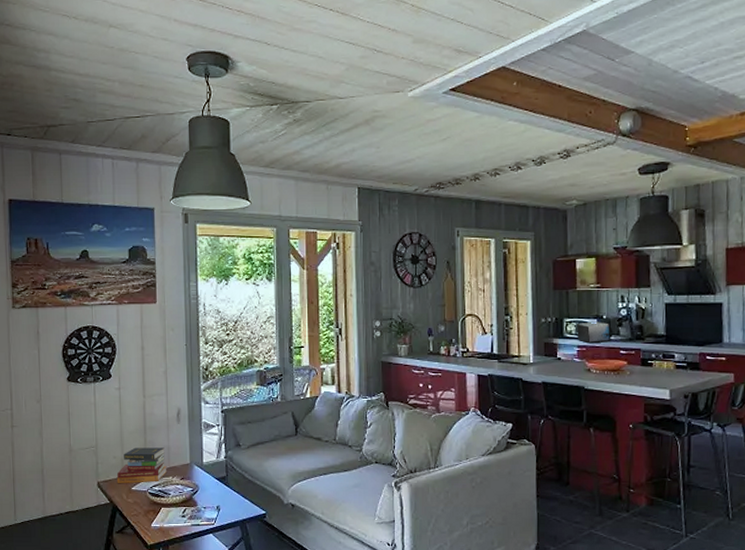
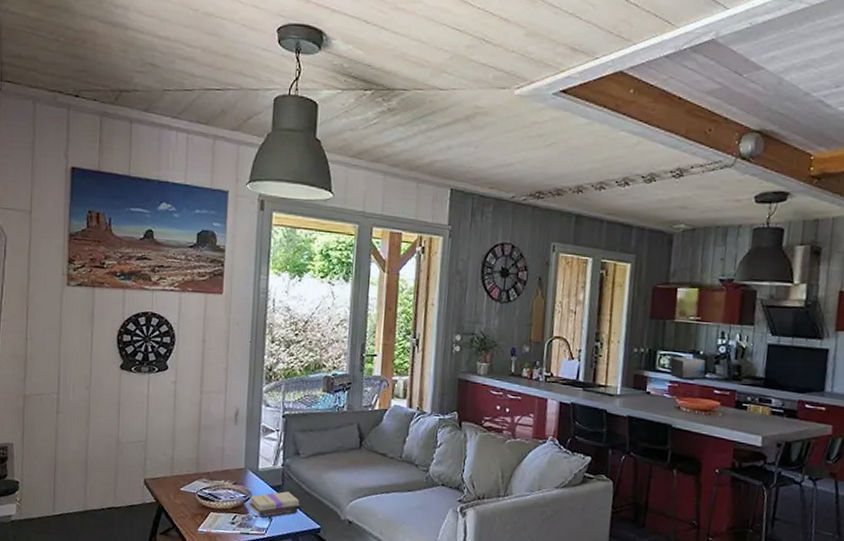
books: present [116,447,166,484] -> none [164,446,219,485]
books: none [196,482,246,510] -> present [248,491,301,519]

